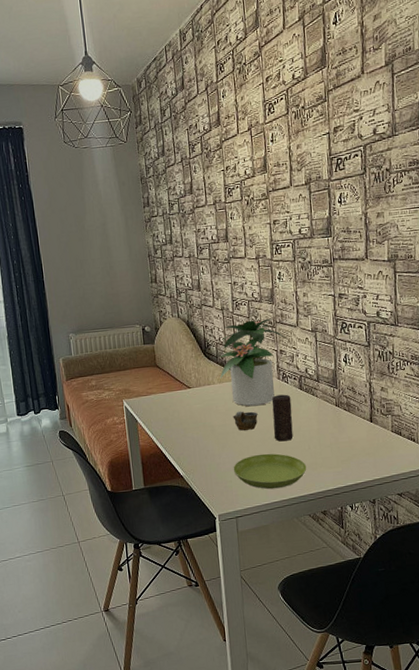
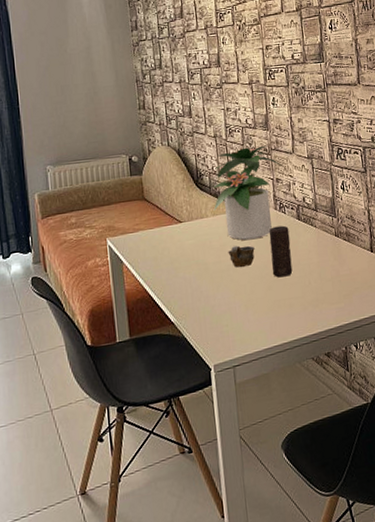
saucer: present [233,453,307,489] -> none [229,291,308,332]

